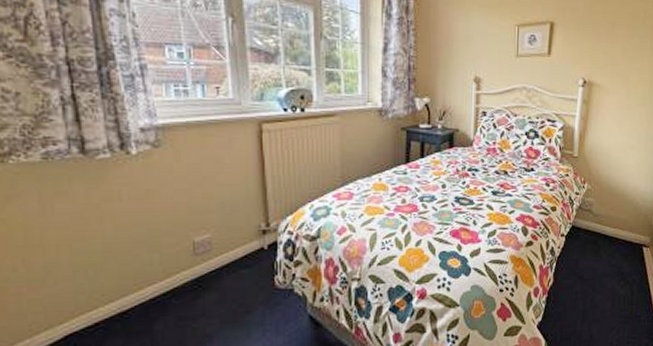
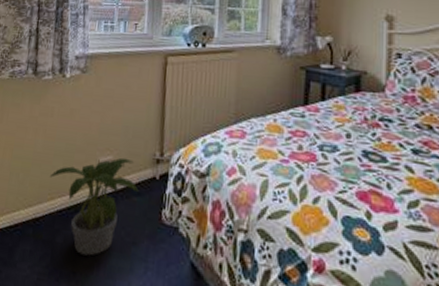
potted plant: none [131,234,247,335] -> present [49,157,139,256]

